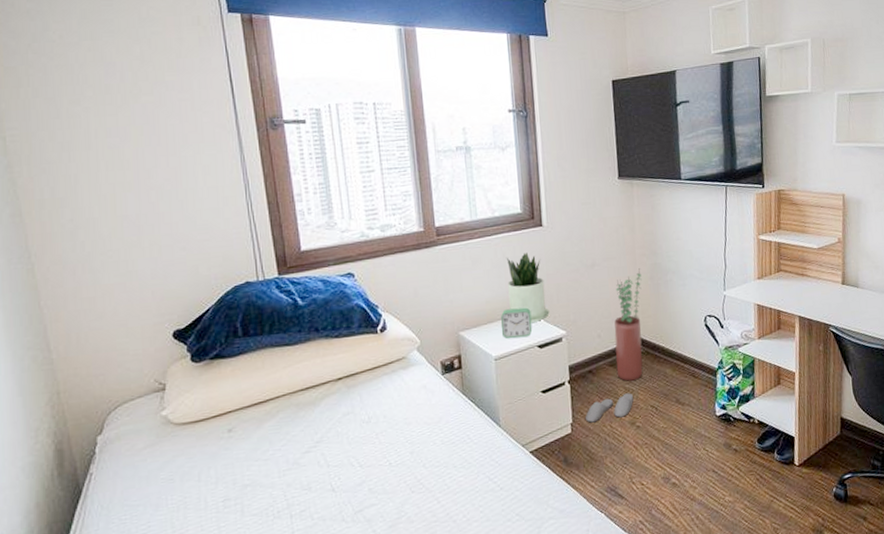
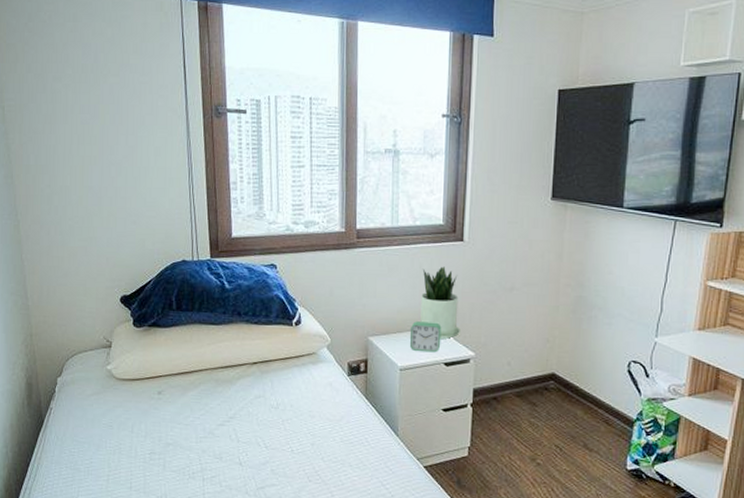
slippers: present [585,393,633,423] -> none [483,427,537,451]
vase: present [614,268,643,381] -> none [523,299,564,416]

